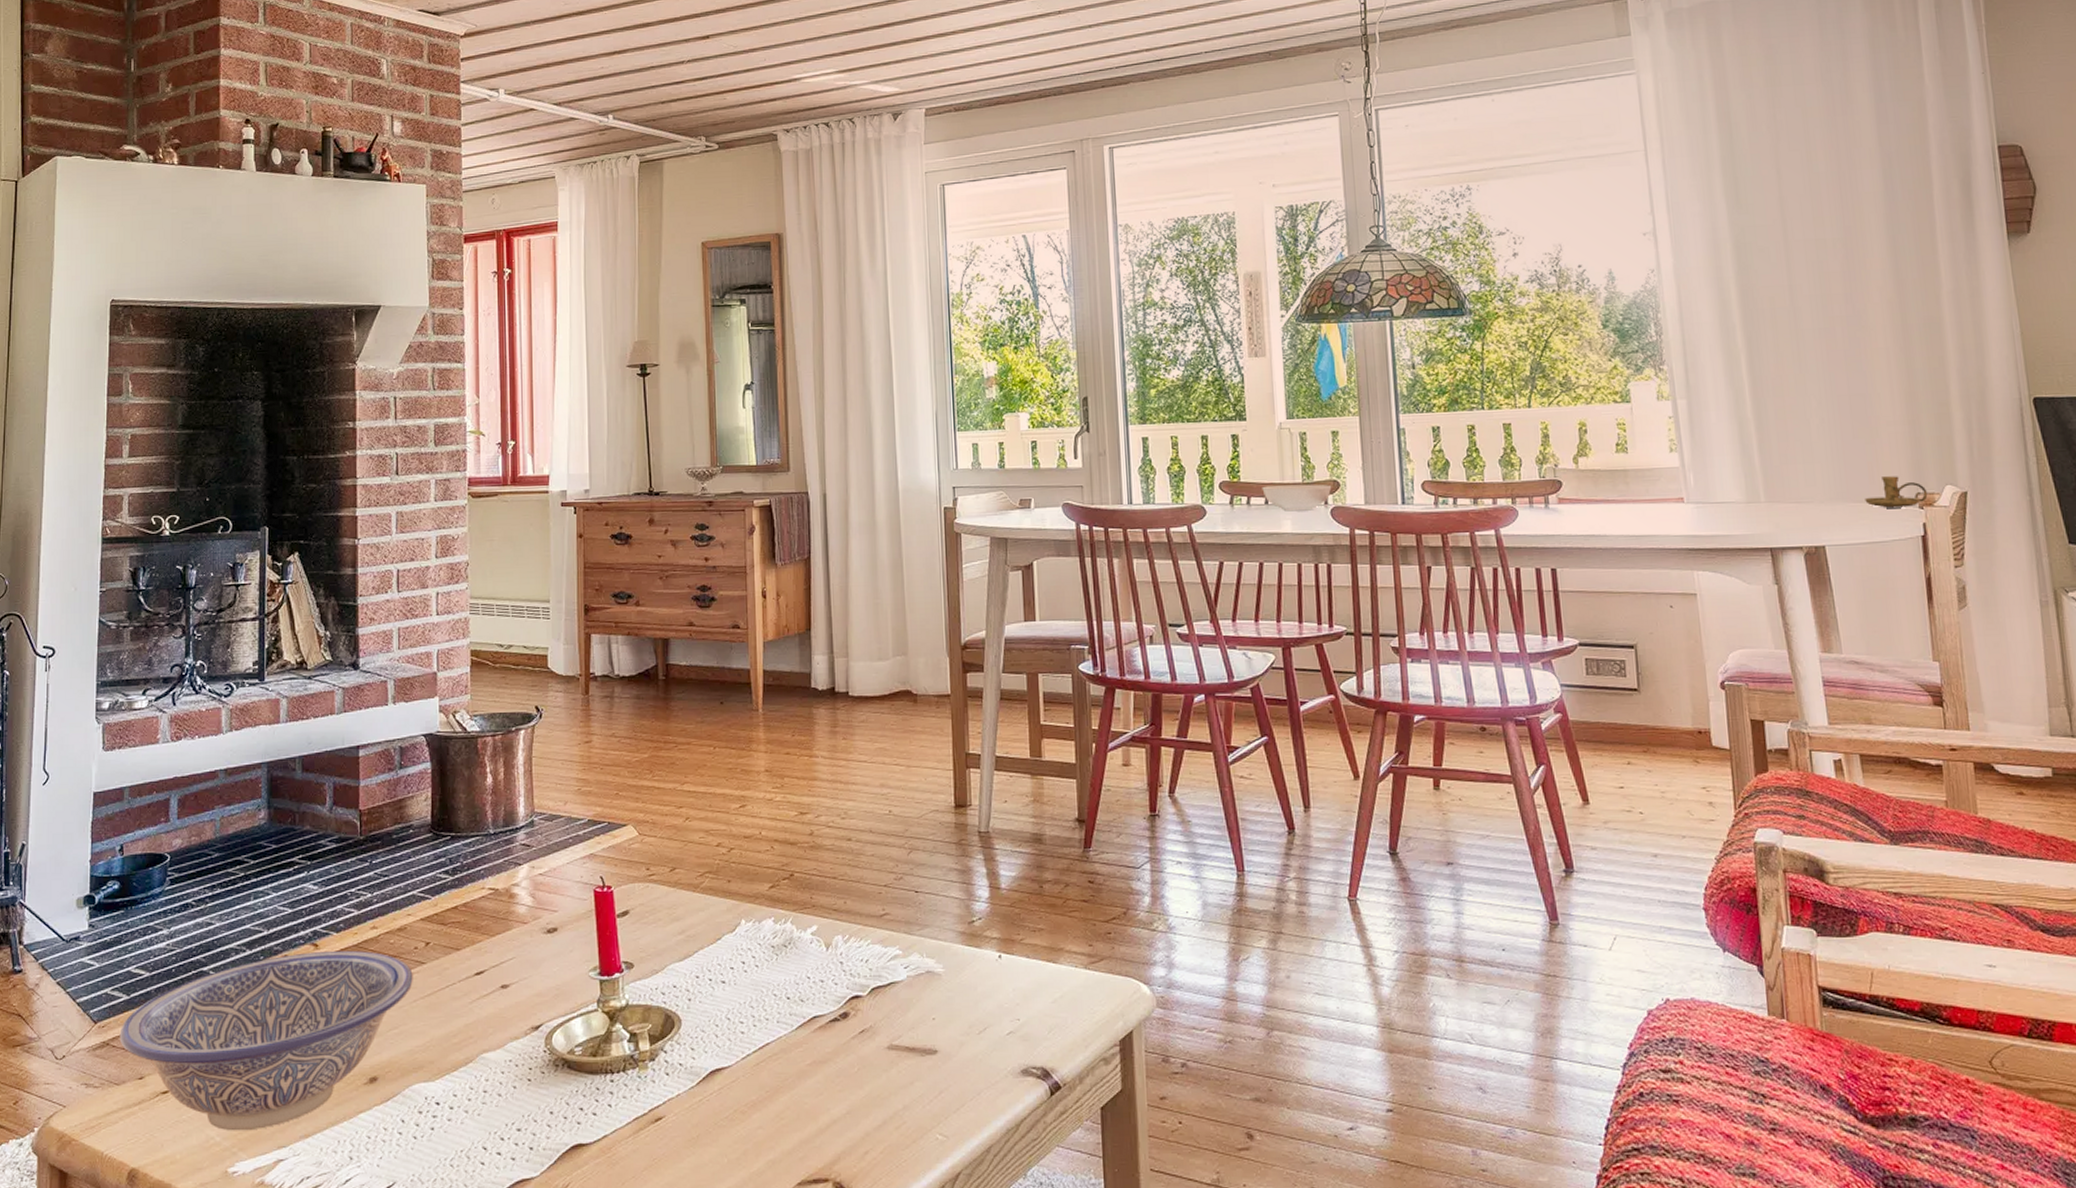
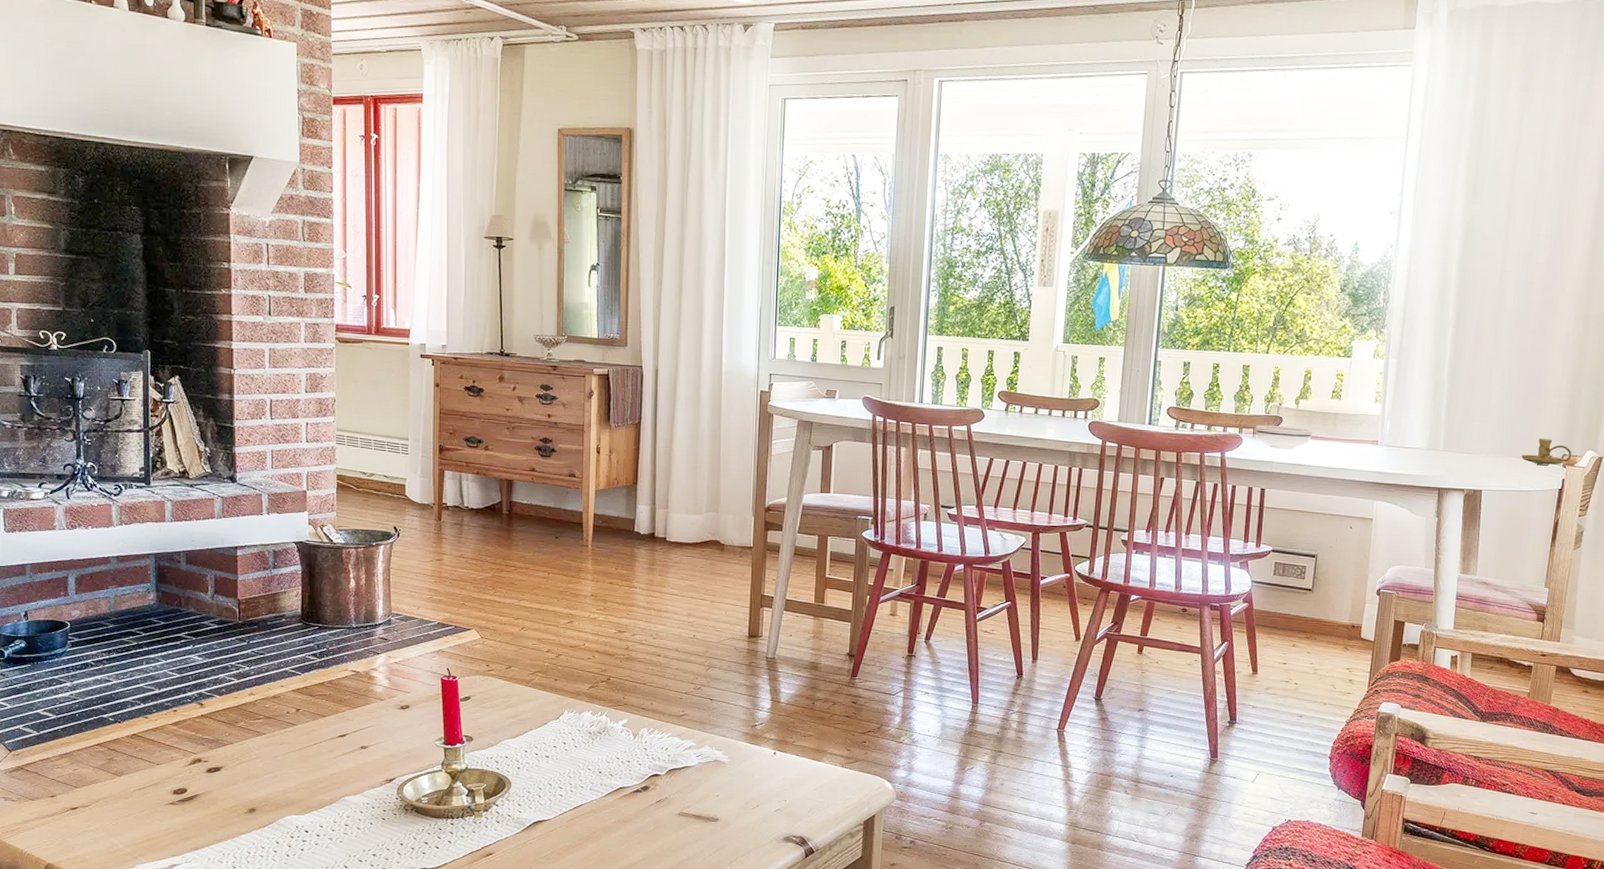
decorative bowl: present [119,950,413,1131] -> none [32,709,286,842]
bowl: present [1262,484,1332,512] -> none [1034,398,1093,423]
bowl: none [1531,490,1602,519] -> present [1255,424,1313,449]

